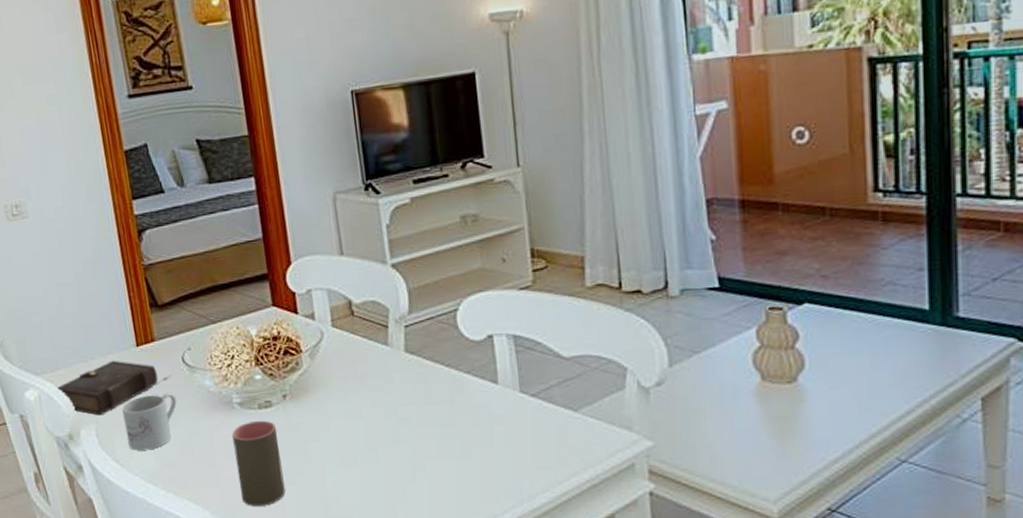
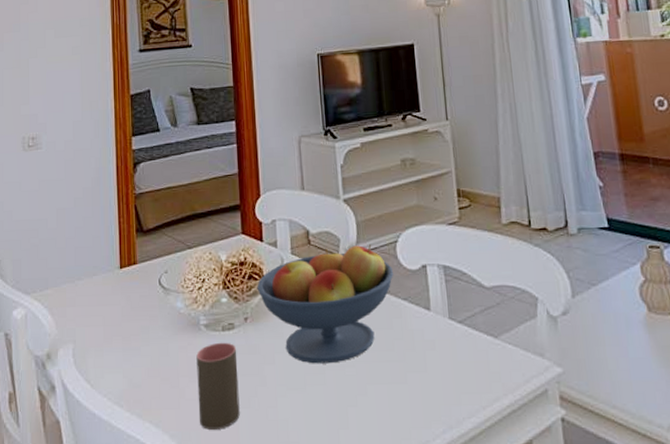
book: present [56,360,169,416] -> none [43,281,145,335]
mug: present [122,393,177,451] -> none [100,314,149,371]
fruit bowl: none [294,313,454,441] -> present [257,244,394,364]

